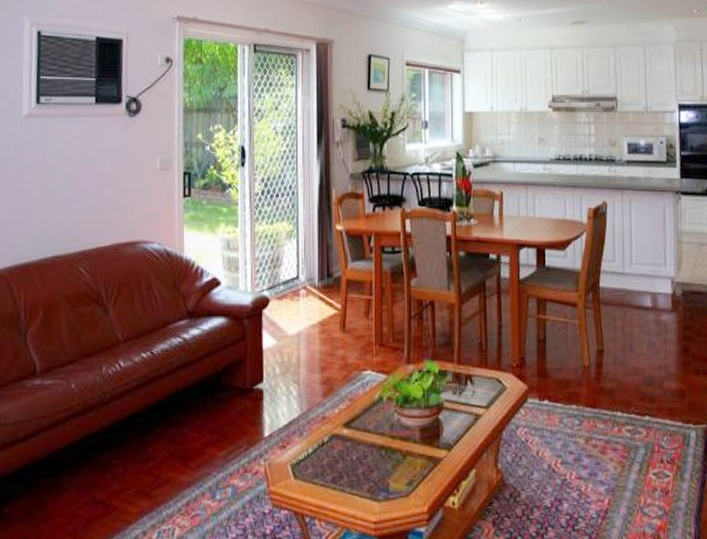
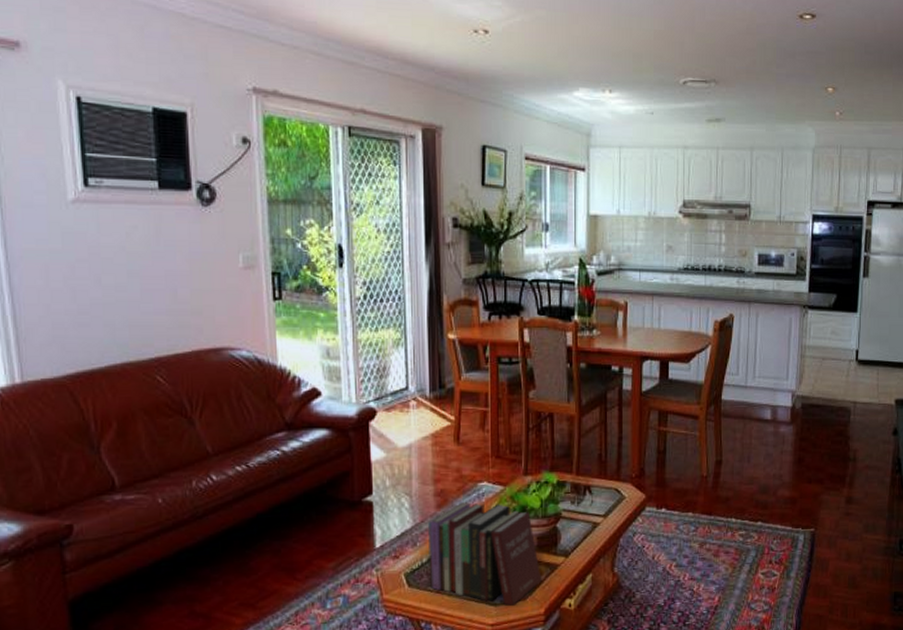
books: none [314,391,425,502] -> present [428,502,542,606]

